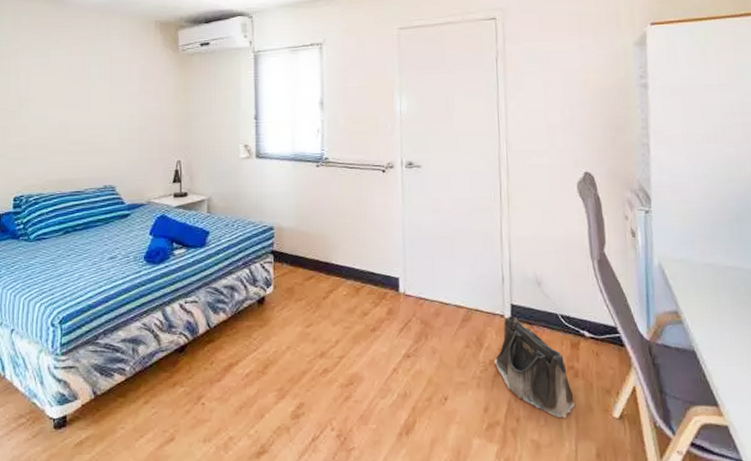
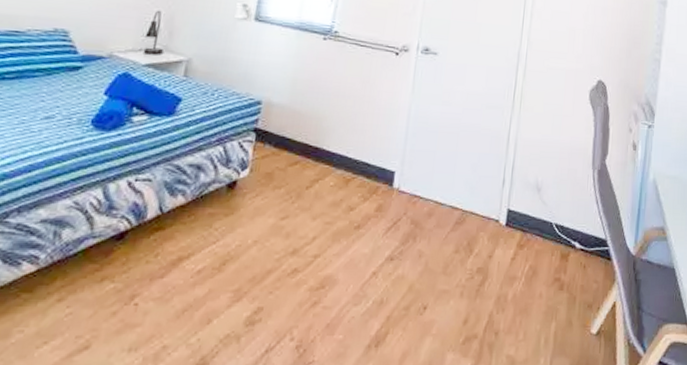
saddlebag: present [494,316,576,418] -> none [482,221,557,333]

